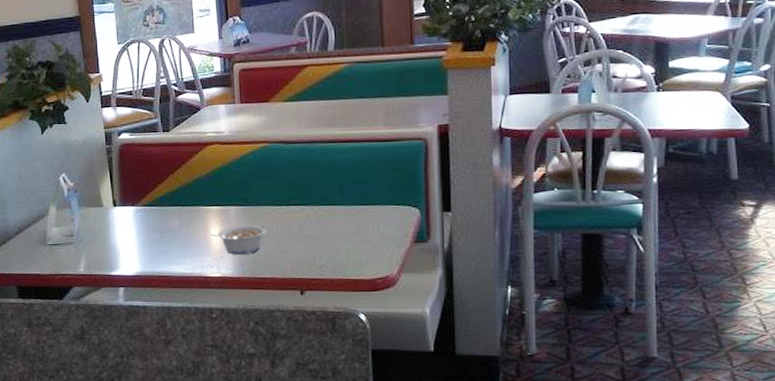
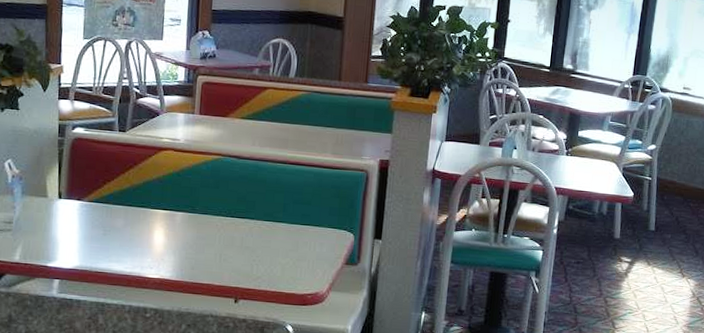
legume: present [210,225,266,255] -> none [153,231,209,260]

